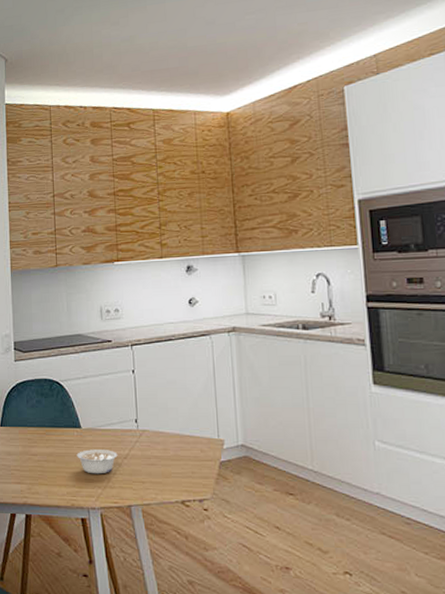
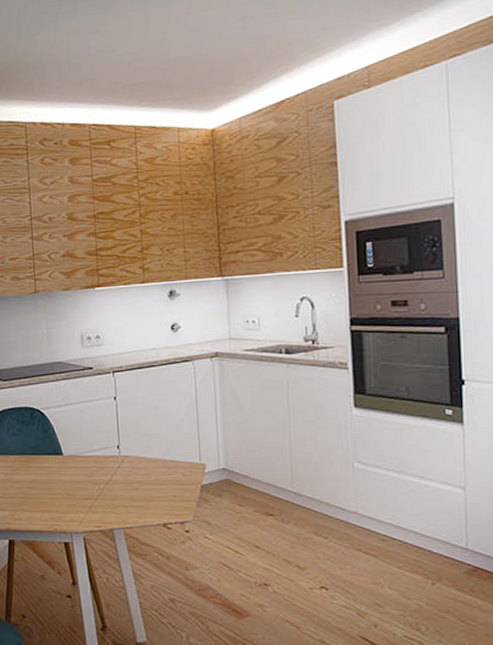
legume: present [76,449,118,474] -> none [59,476,100,500]

